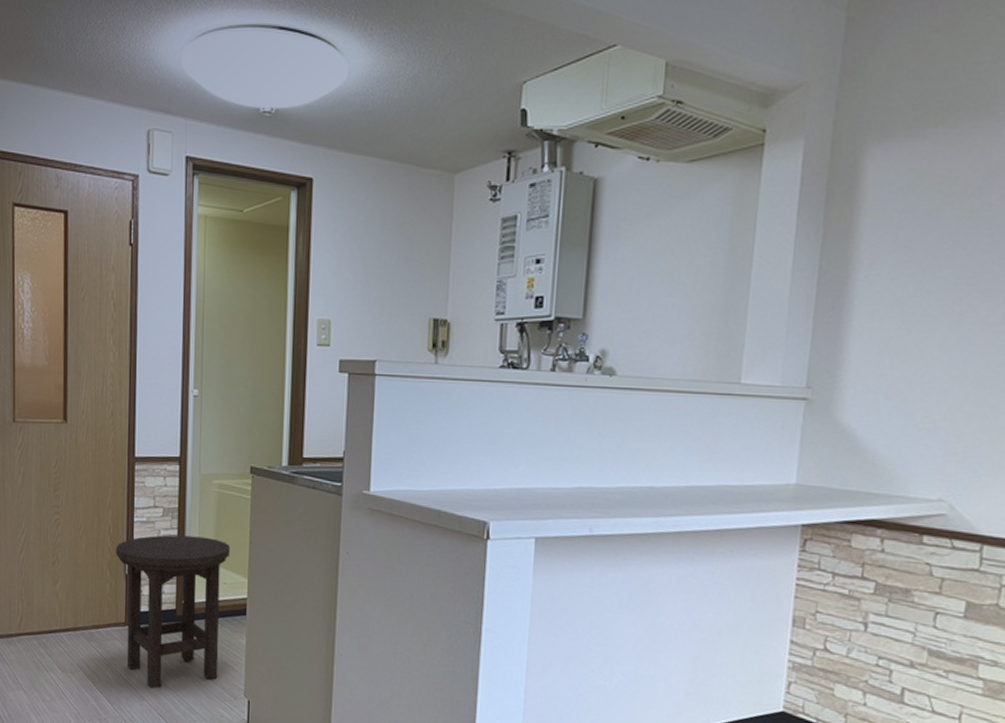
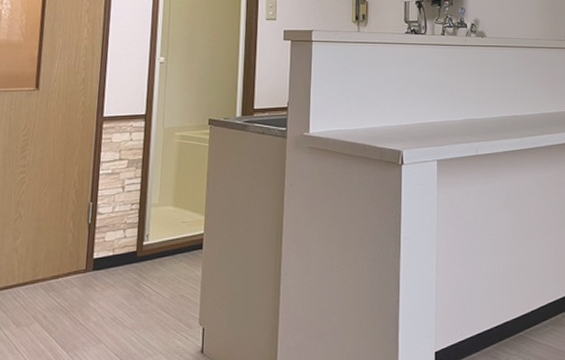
stool: present [116,535,231,689] -> none [80,183,190,331]

